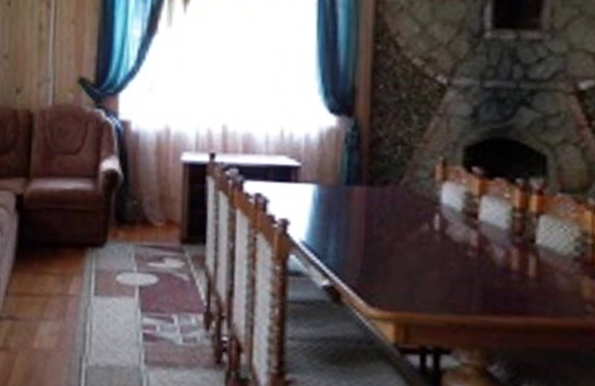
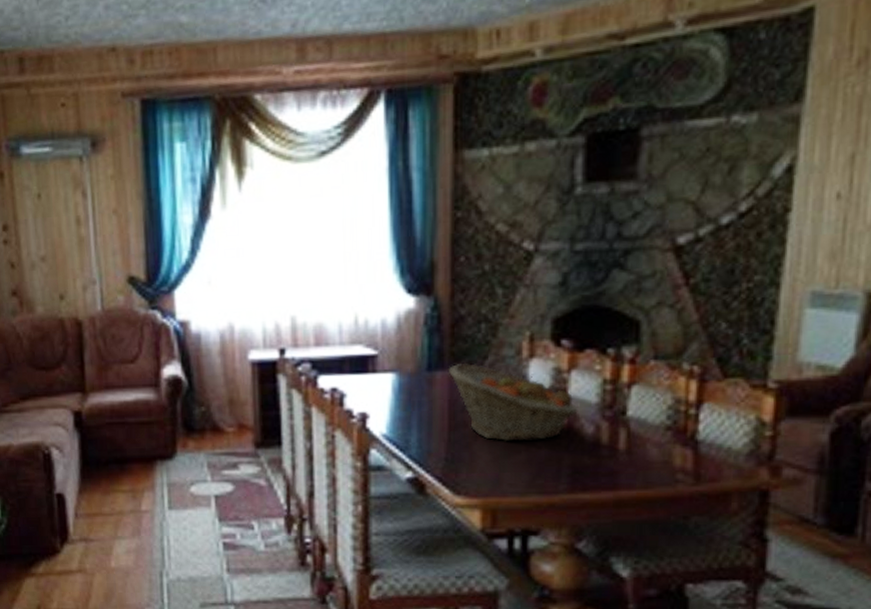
fruit basket: none [365,180,489,261] -> present [448,362,578,442]

